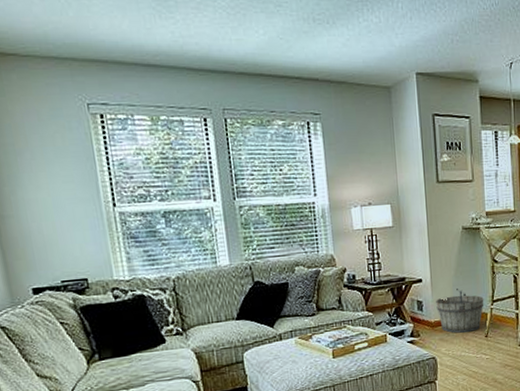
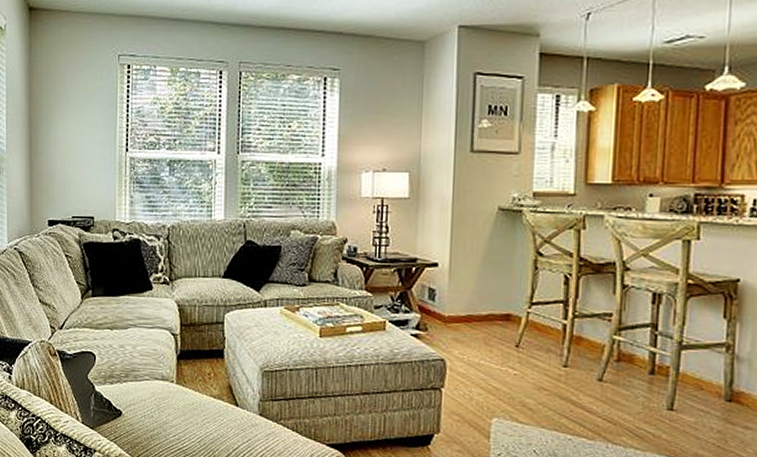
wooden bucket: present [435,289,484,333] -> none [451,281,519,337]

